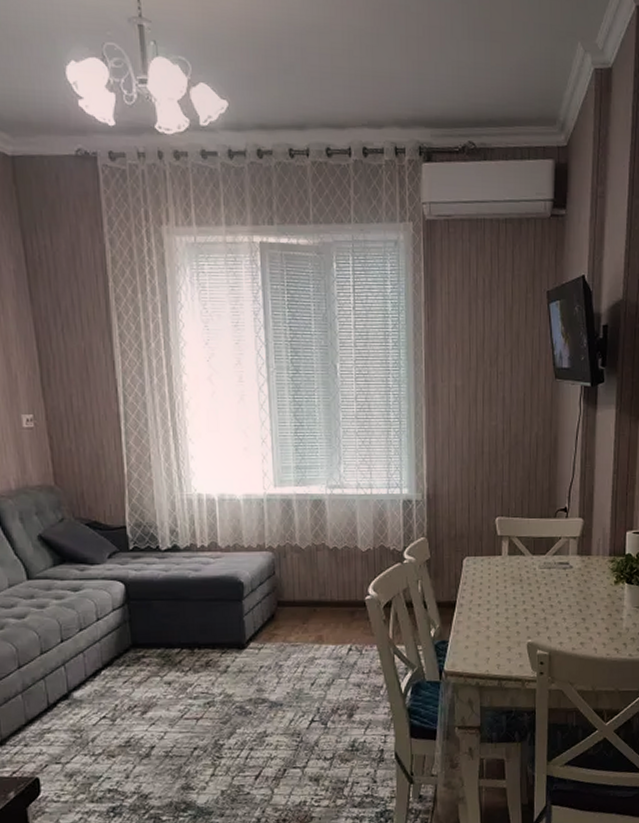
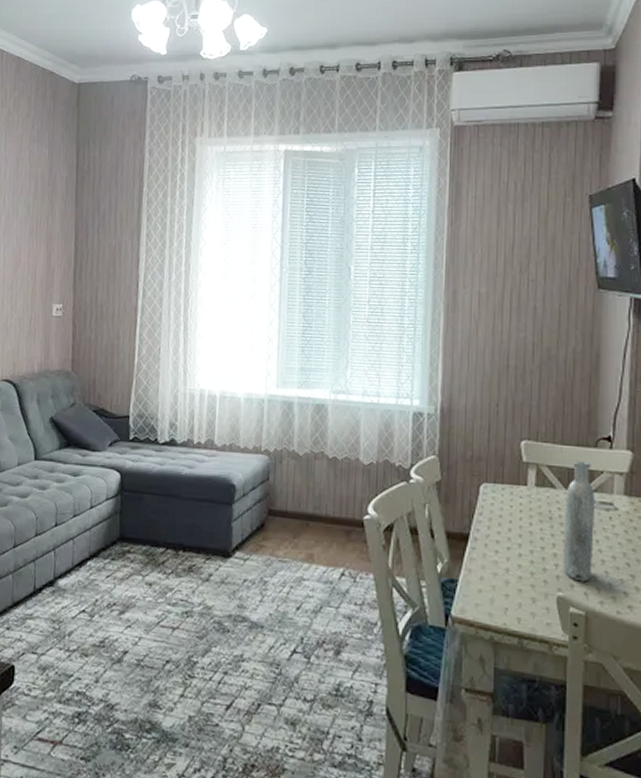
bottle: none [530,530,556,629] -> present [562,461,596,582]

